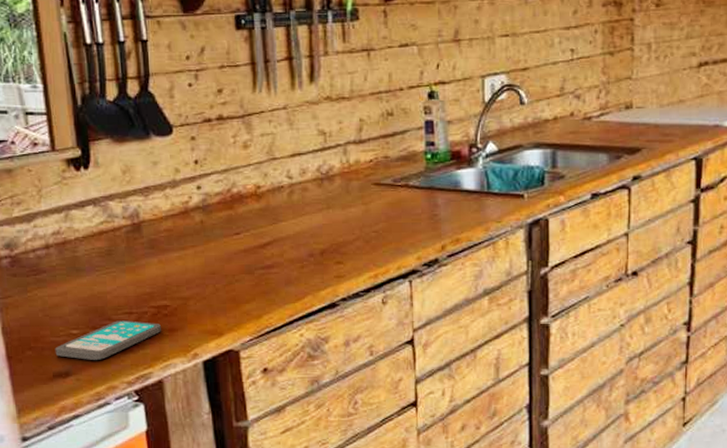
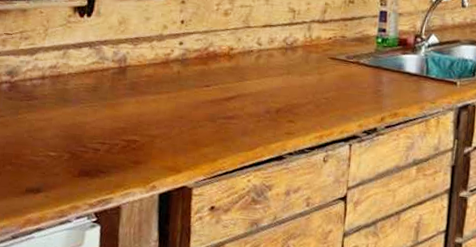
smartphone: present [55,320,162,360] -> none [31,148,129,181]

